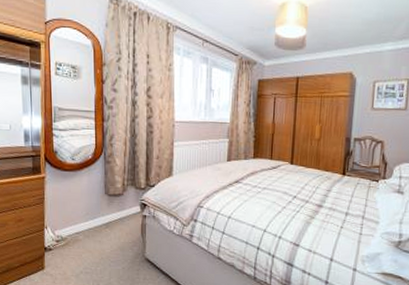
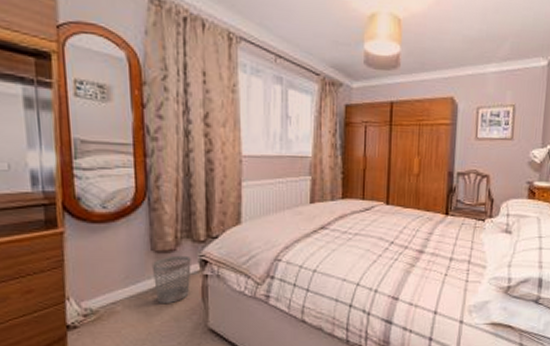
wastebasket: none [105,199,134,236] -> present [151,255,191,303]

